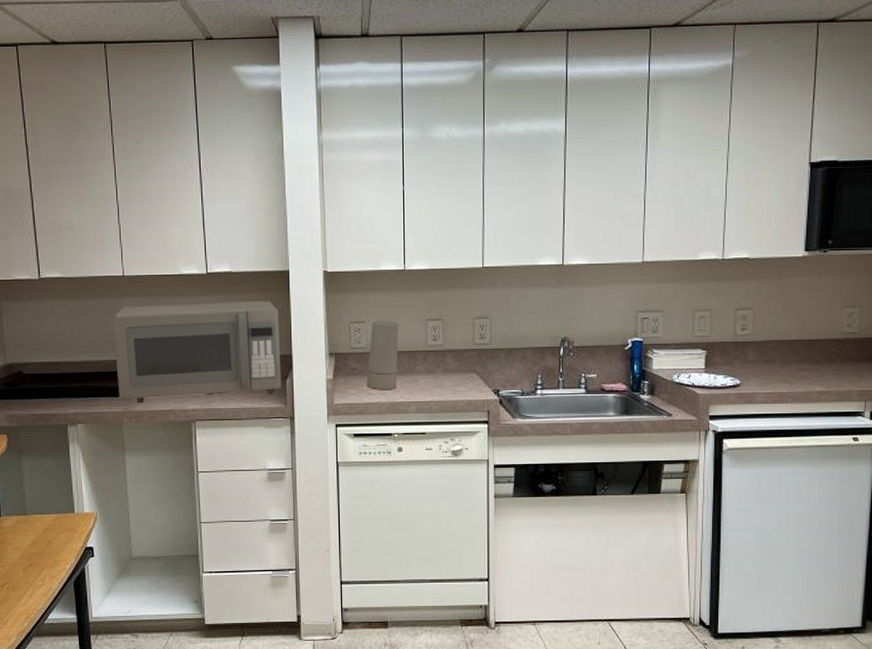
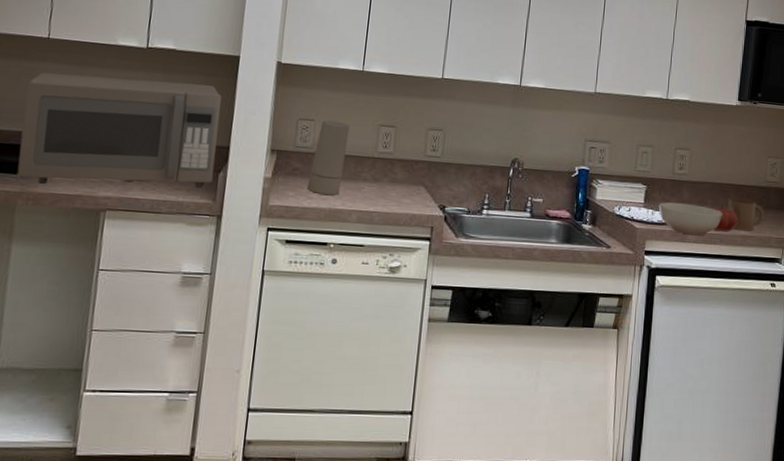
bowl: none [721,365,794,396] -> present [658,202,723,236]
fruit: none [780,362,811,390] -> present [711,205,738,232]
mug: none [798,353,842,387] -> present [727,197,764,232]

